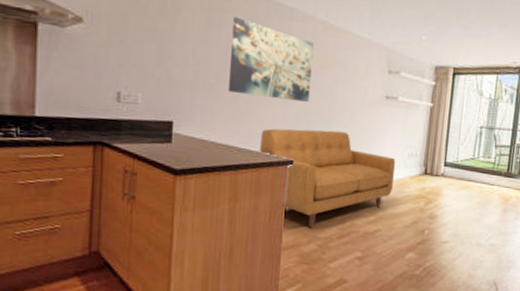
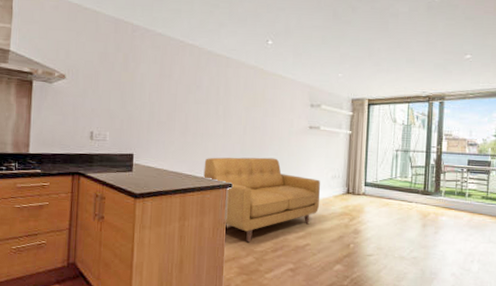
wall art: present [227,16,314,102] -> none [177,67,246,134]

